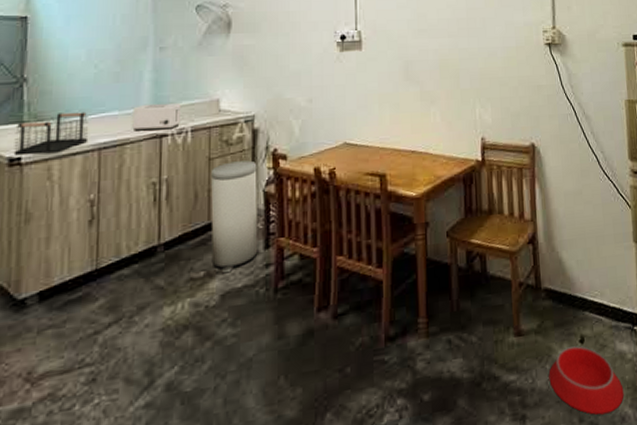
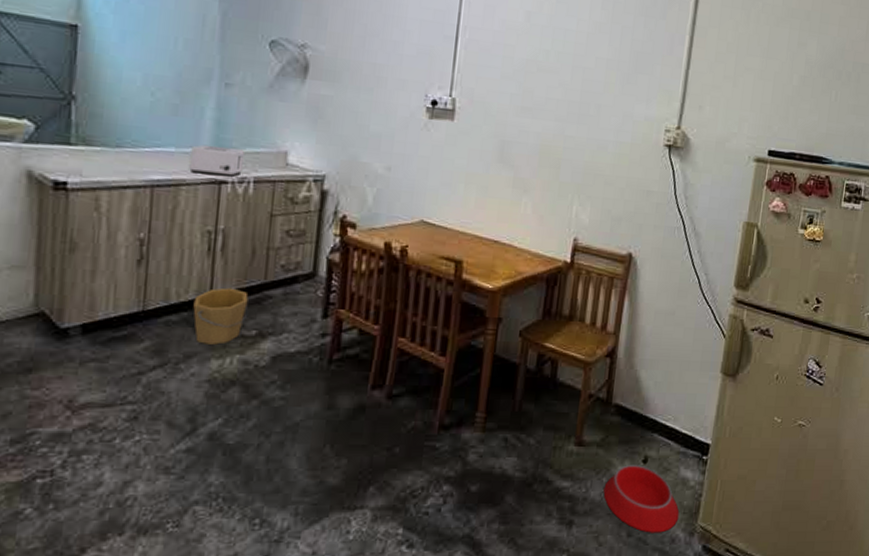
dish rack: present [13,112,89,156] -> none [59,140,142,184]
bucket: none [143,233,196,293] -> present [193,287,249,345]
pedal bin: present [211,160,258,274] -> none [265,221,323,336]

